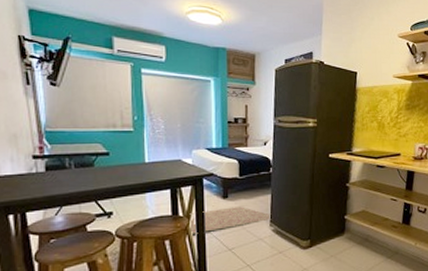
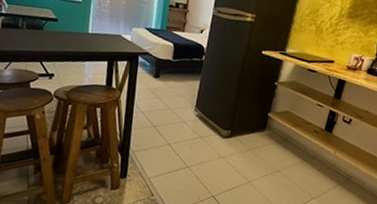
rug: present [190,207,272,234] -> none [121,86,198,107]

